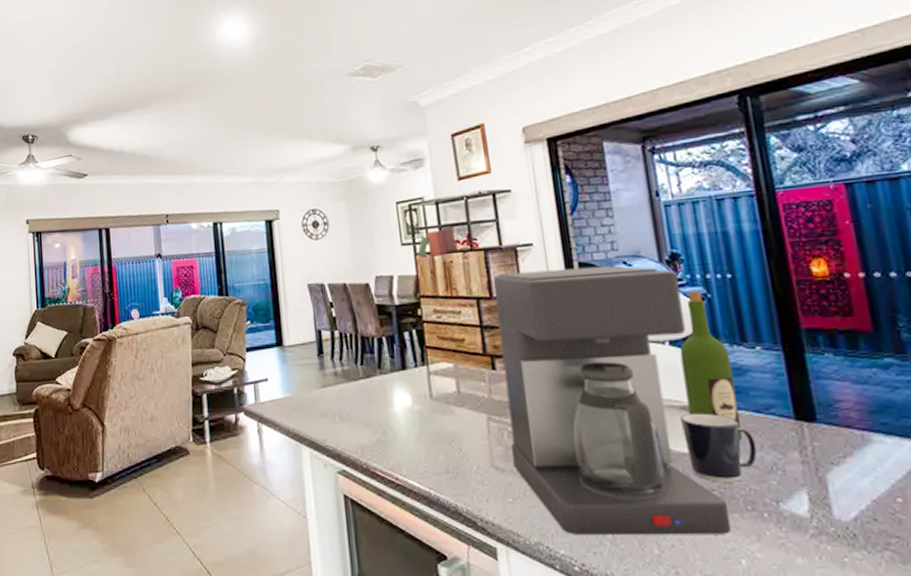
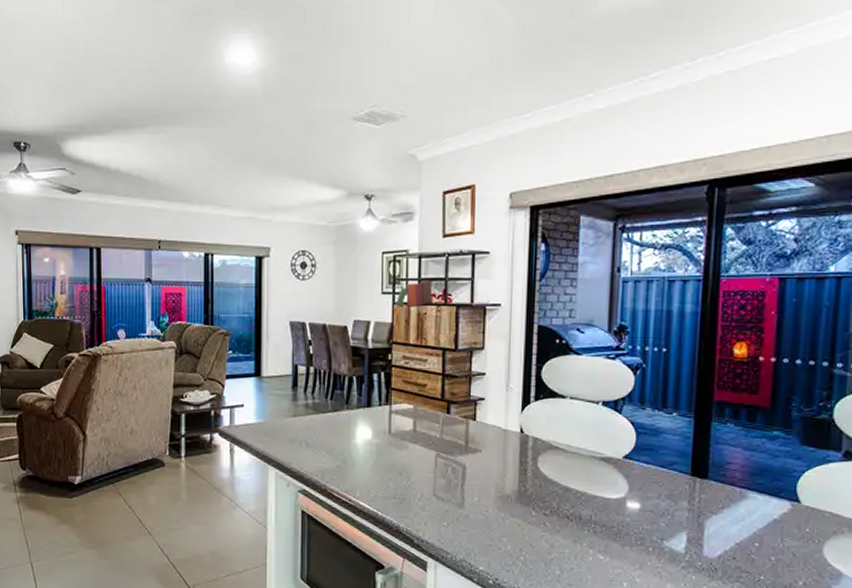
coffee maker: present [493,266,732,536] -> none [452,329,623,563]
mug: present [679,412,758,483] -> none [597,464,656,522]
wine bottle: present [680,290,743,440] -> none [607,360,650,489]

